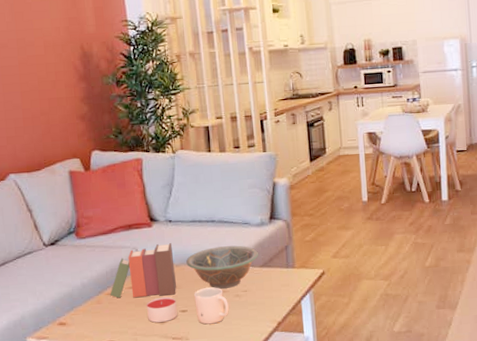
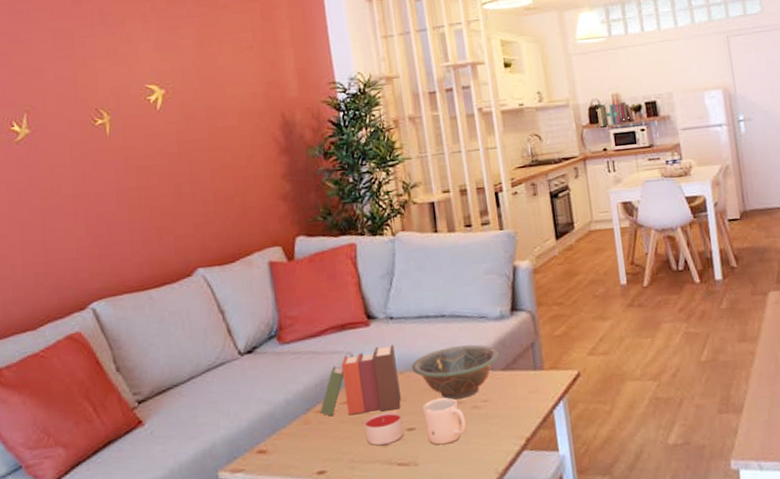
books: none [349,46,382,68] -> present [595,101,635,128]

